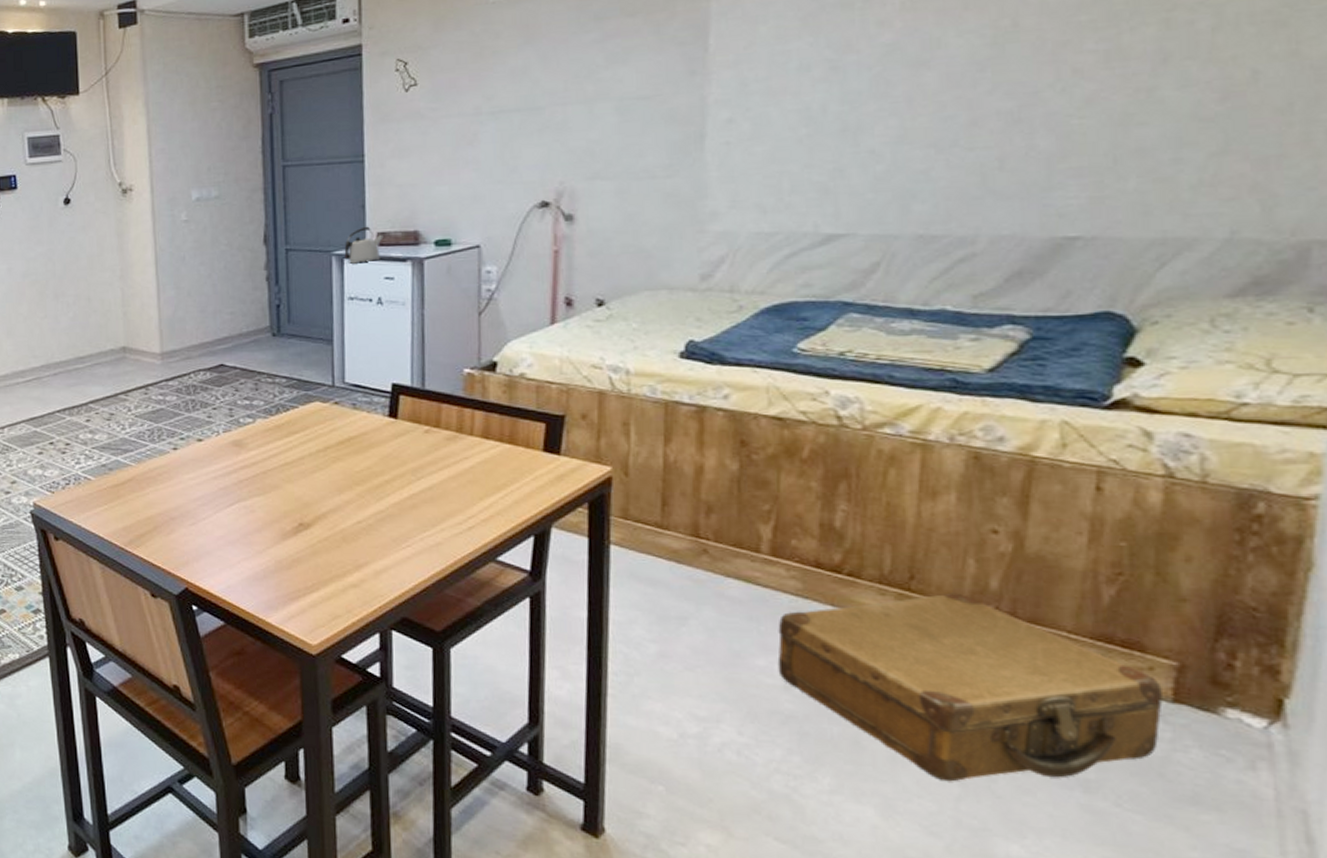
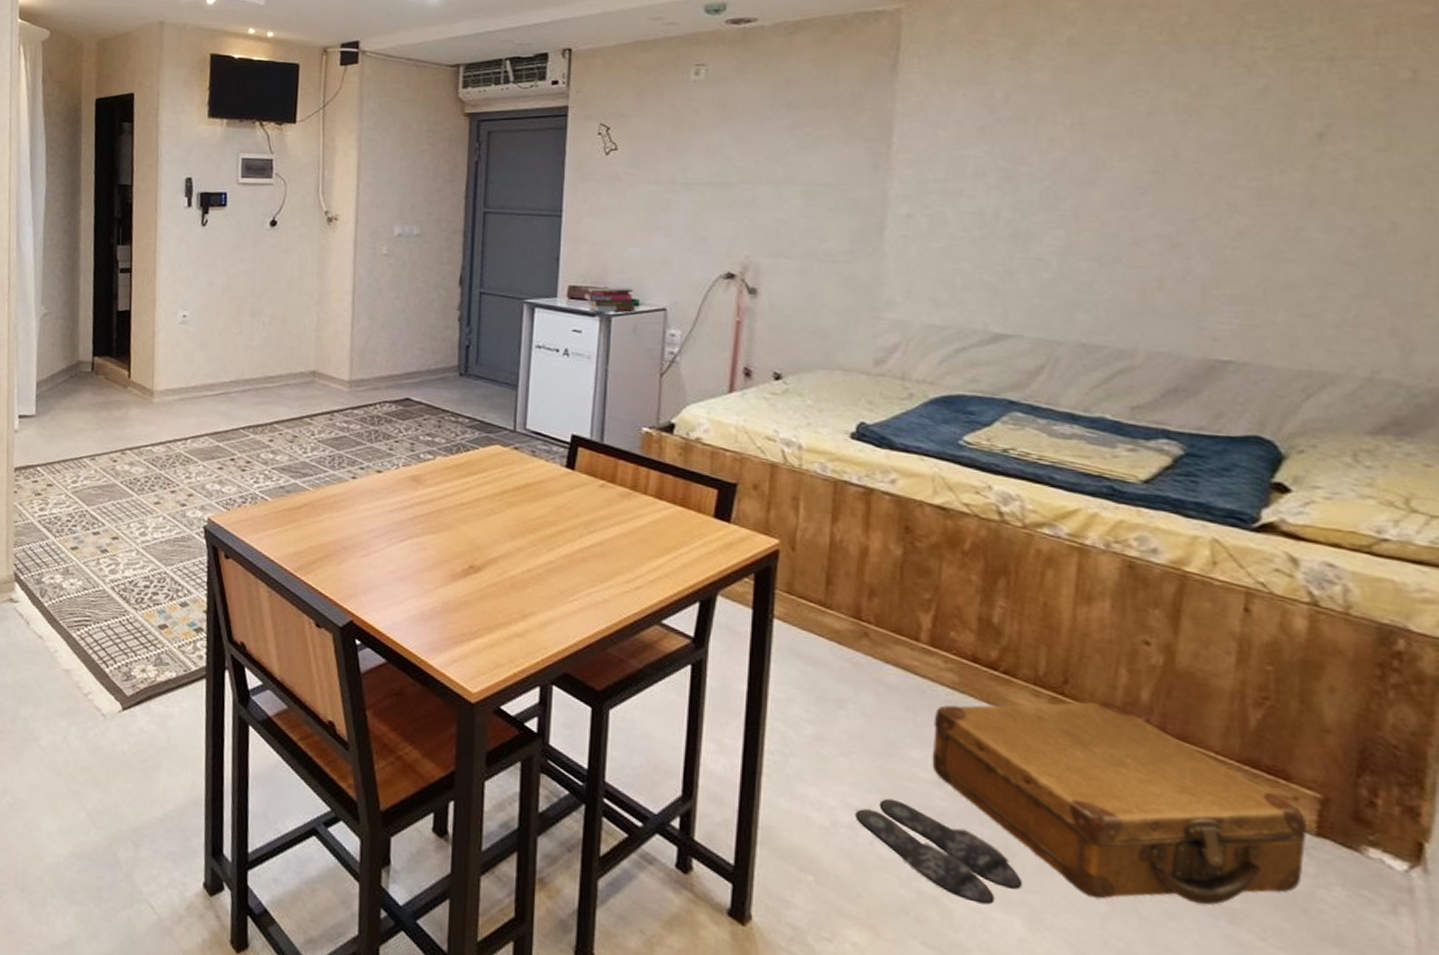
kettle: present [344,226,384,264] -> none [535,278,575,313]
books: none [394,228,448,257] -> present [584,287,635,313]
slippers: none [703,706,873,797] -> present [855,798,1021,905]

